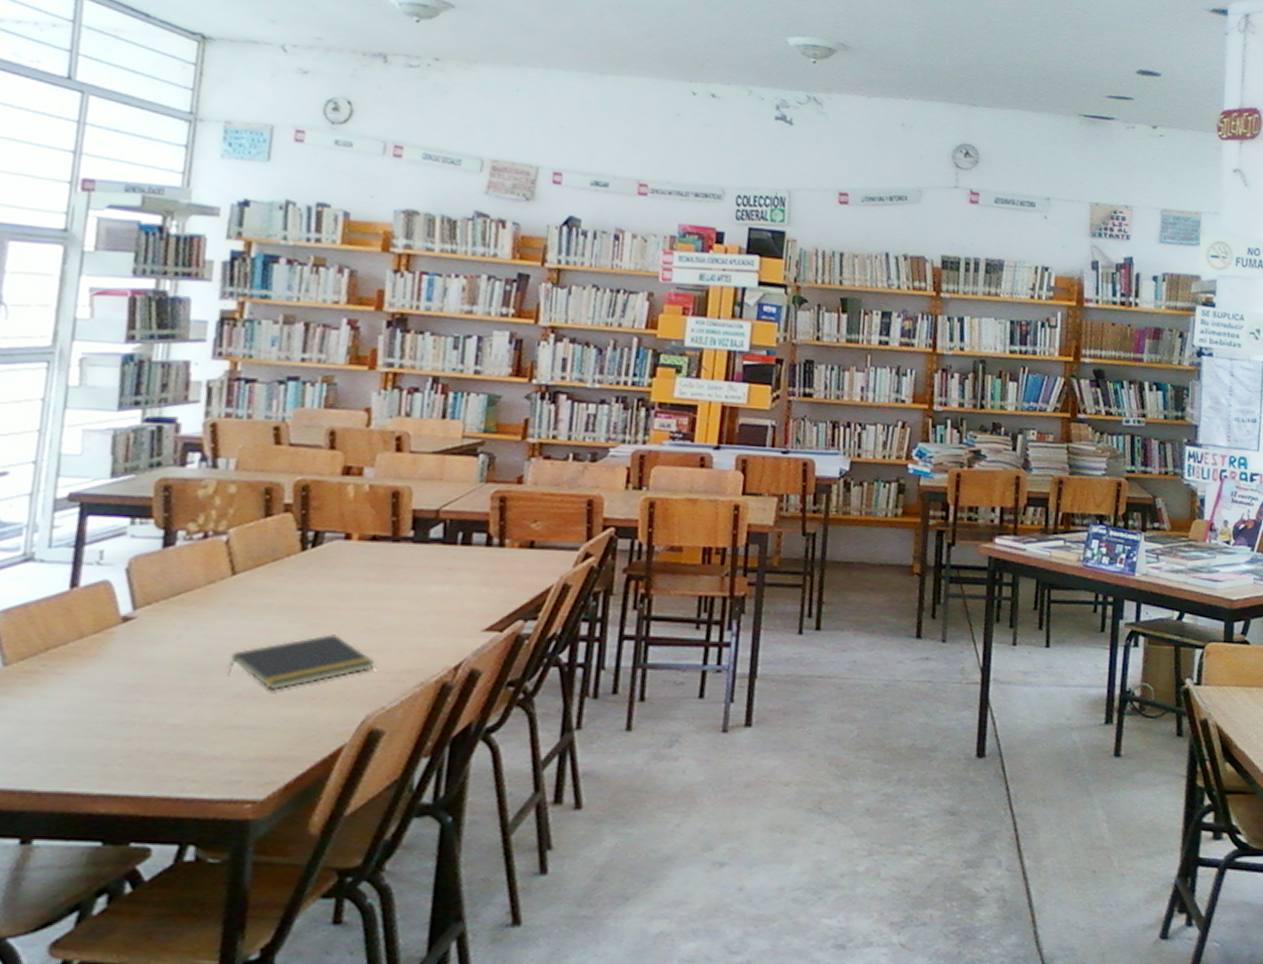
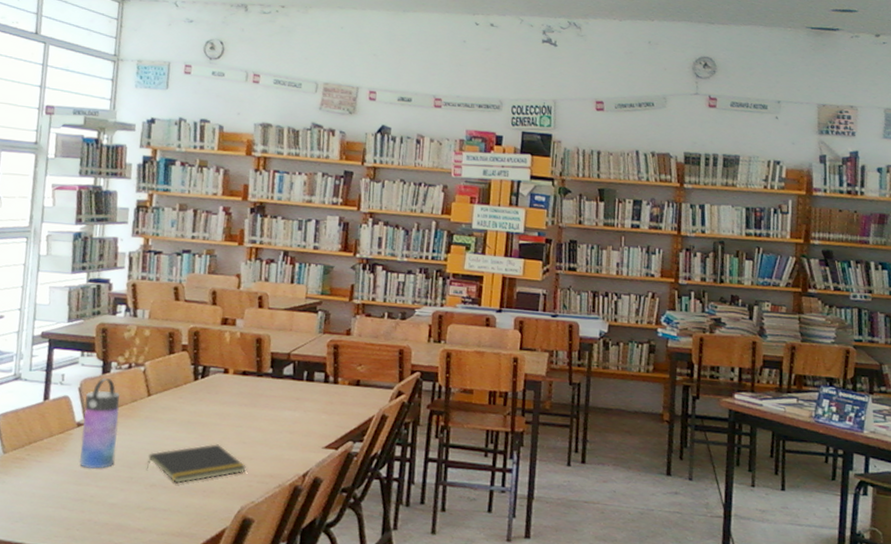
water bottle: none [124,552,189,679] -> present [79,377,120,469]

